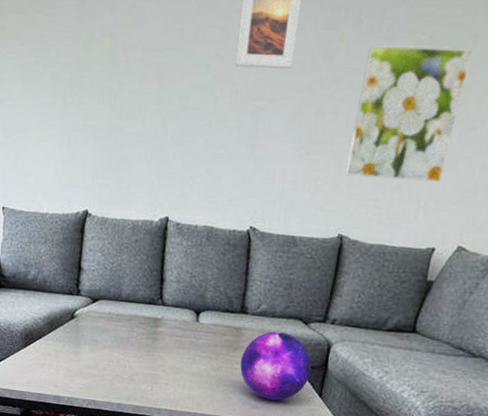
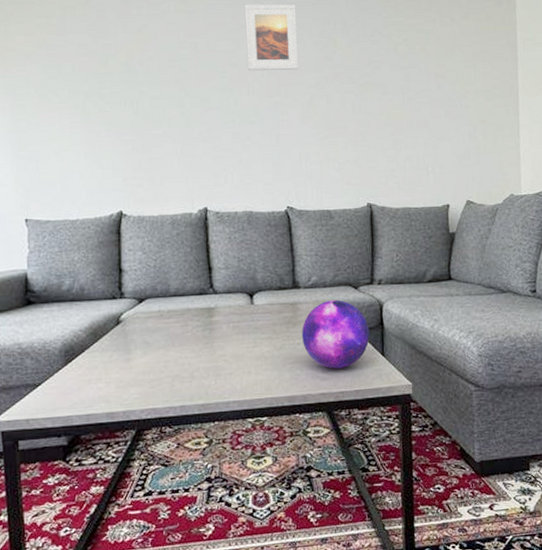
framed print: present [345,45,474,182] -> none [359,47,440,153]

